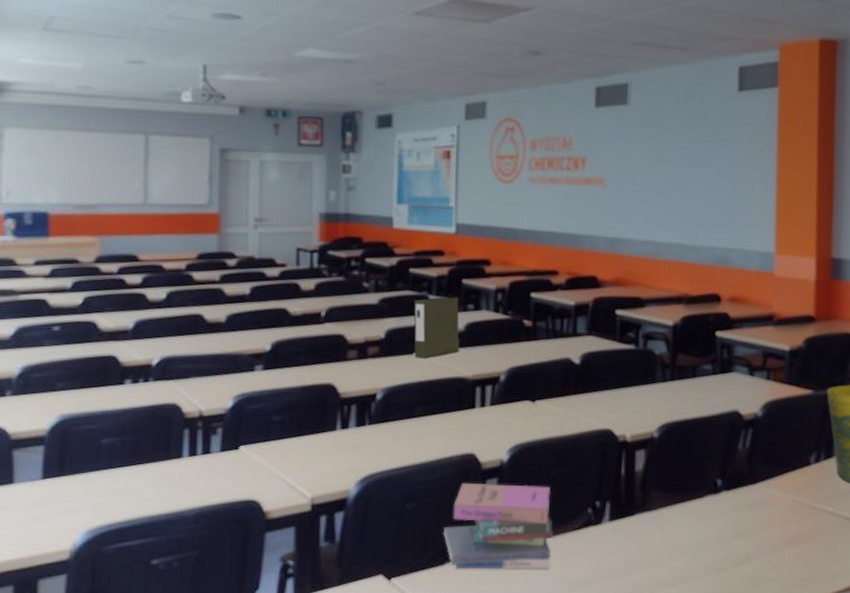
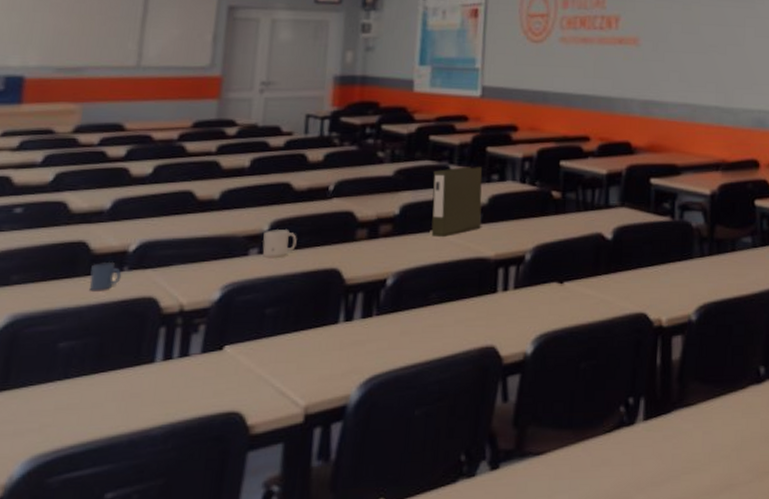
mug: none [122,373,148,399] -> present [89,261,122,293]
mug: none [266,349,296,374] -> present [262,230,297,259]
books: present [442,482,554,570] -> none [456,380,582,488]

